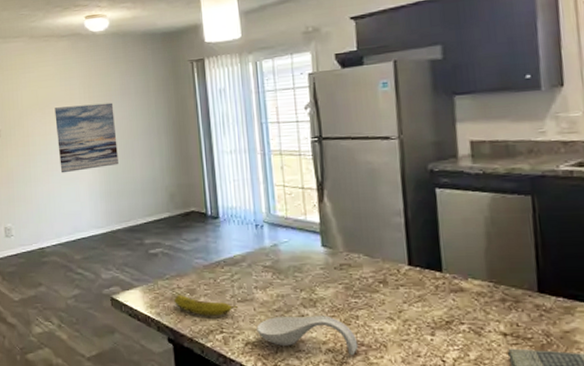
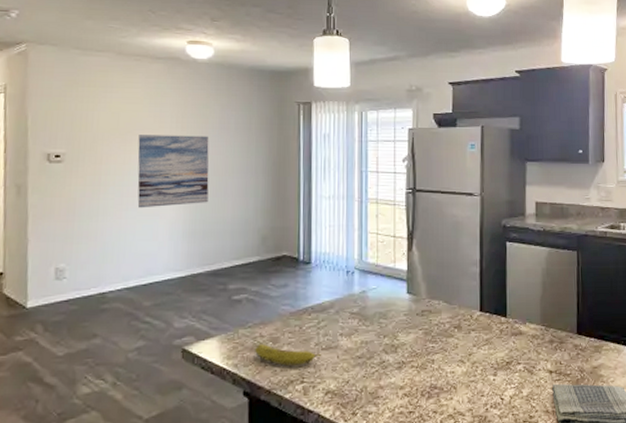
spoon rest: present [256,315,359,356] -> none [338,361,432,399]

